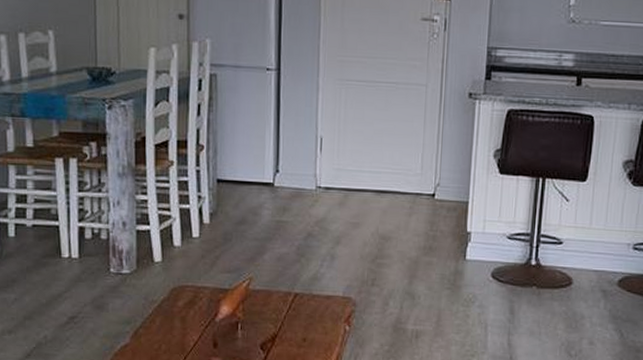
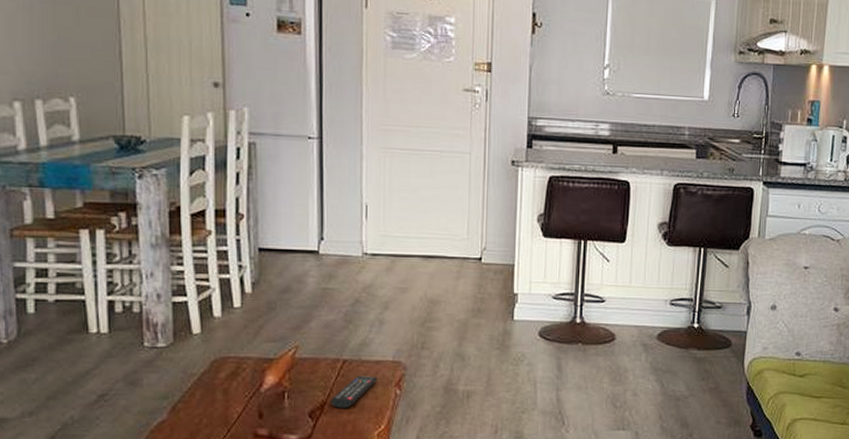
remote control: none [281,310,329,342] -> present [331,376,379,408]

